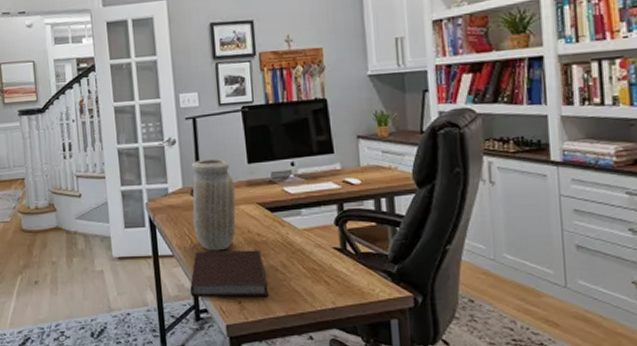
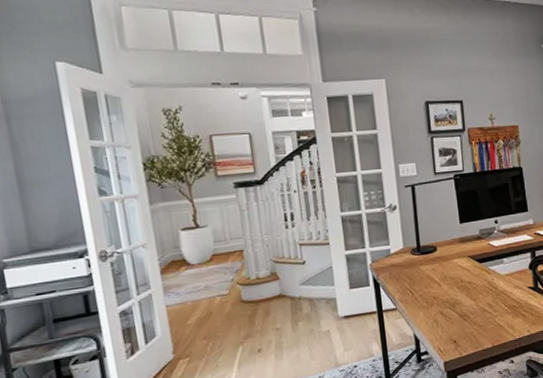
notebook: present [189,250,269,298] -> none [411,295,479,343]
vase: present [191,158,236,251] -> none [411,220,451,301]

